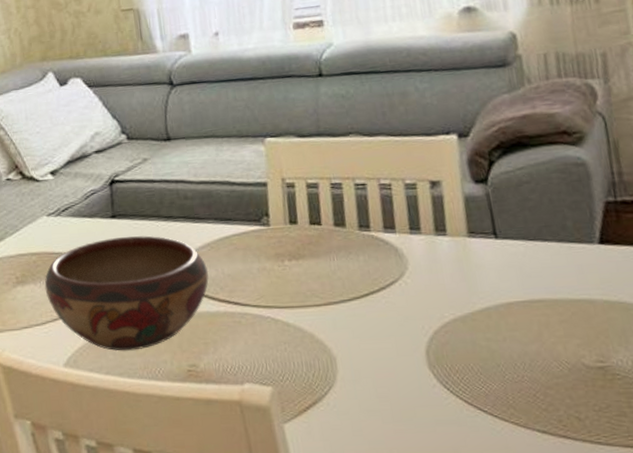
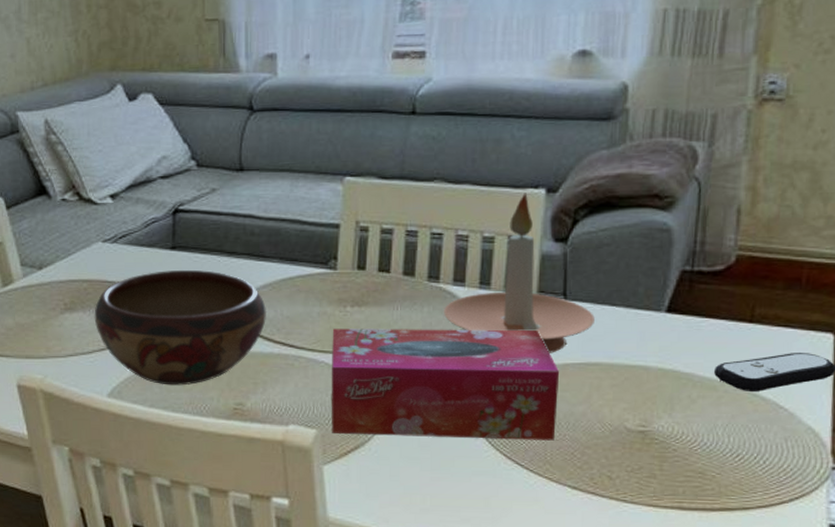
tissue box: none [274,271,513,390] -> present [331,328,559,441]
candle holder: none [379,139,530,293] -> present [444,193,595,353]

